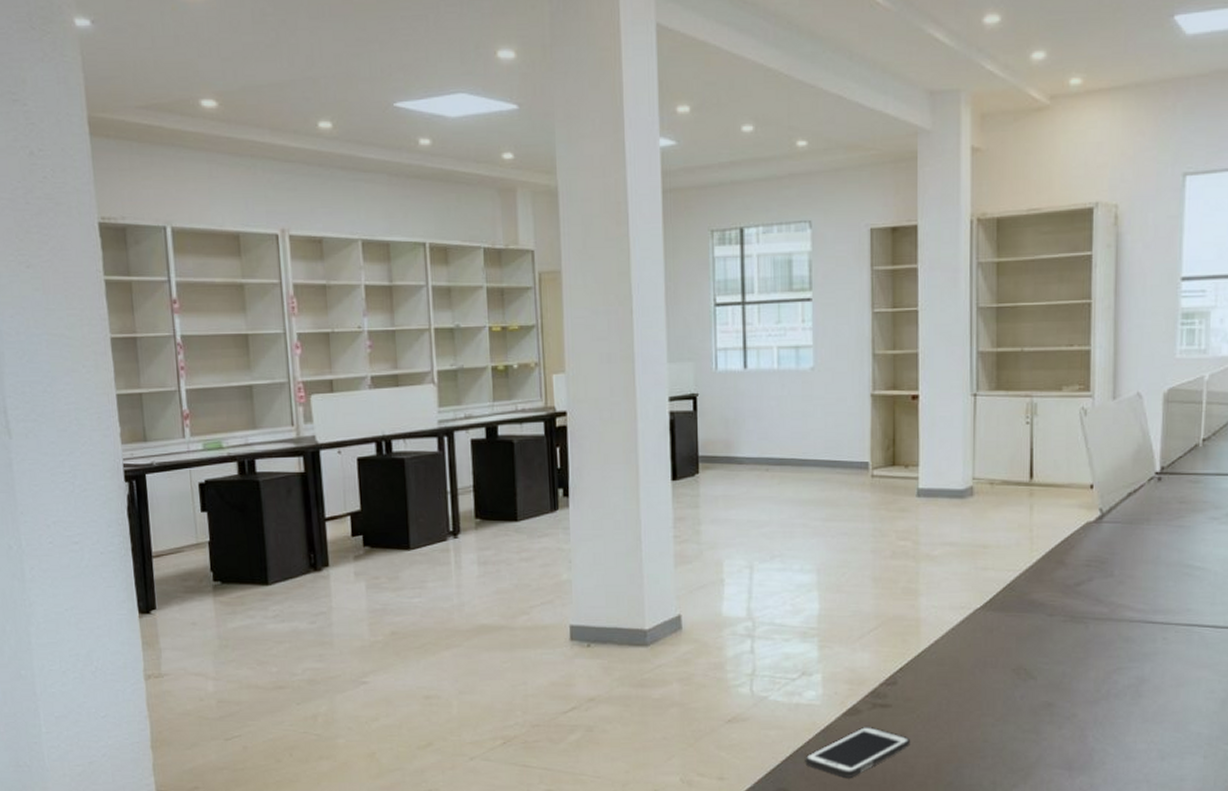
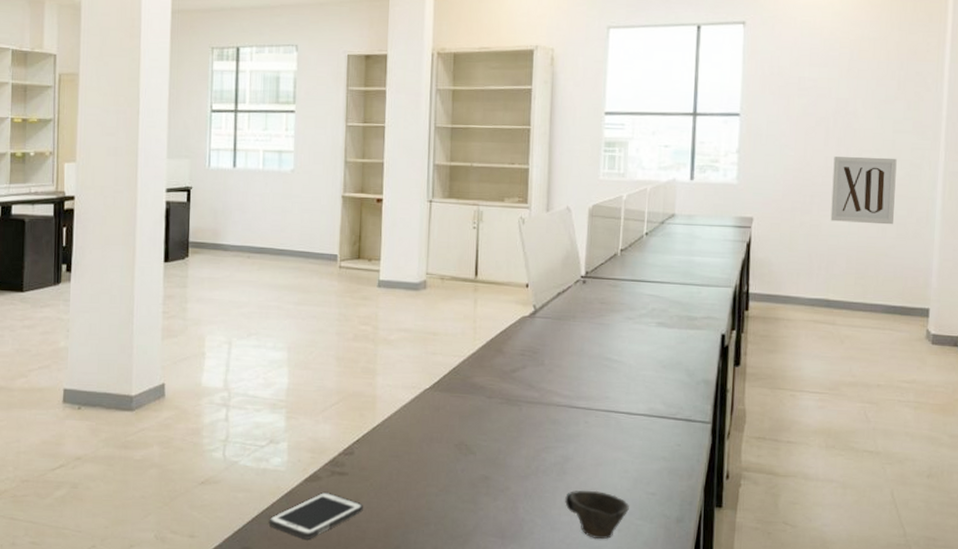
cup: none [1141,714,1216,768] -> present [565,490,629,539]

